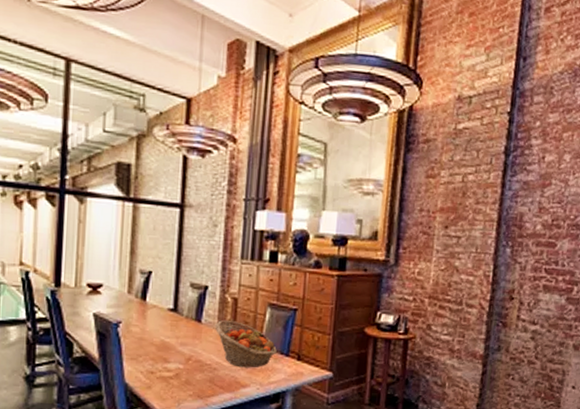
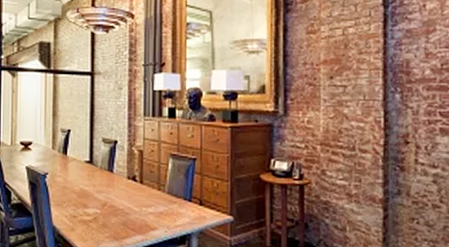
fruit basket: present [214,320,277,368] -> none [125,169,180,213]

